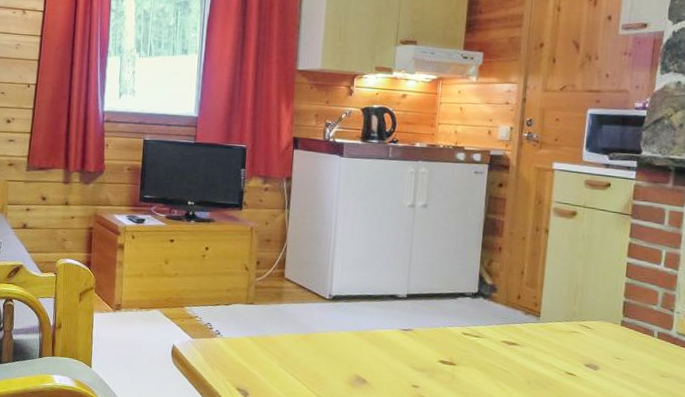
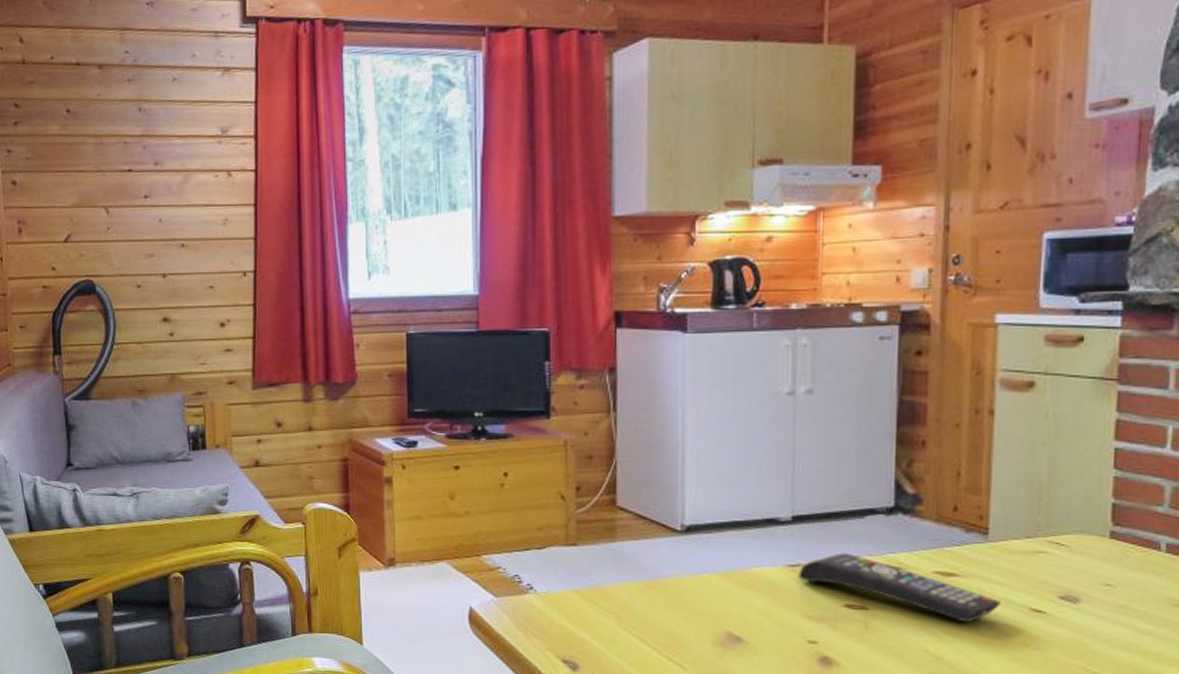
remote control: none [408,323,546,380] -> present [798,552,1001,623]

